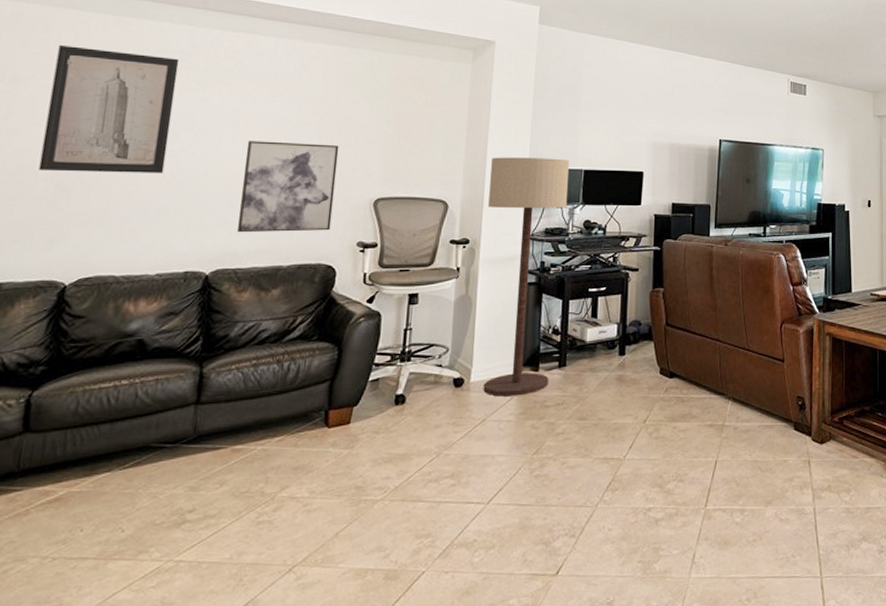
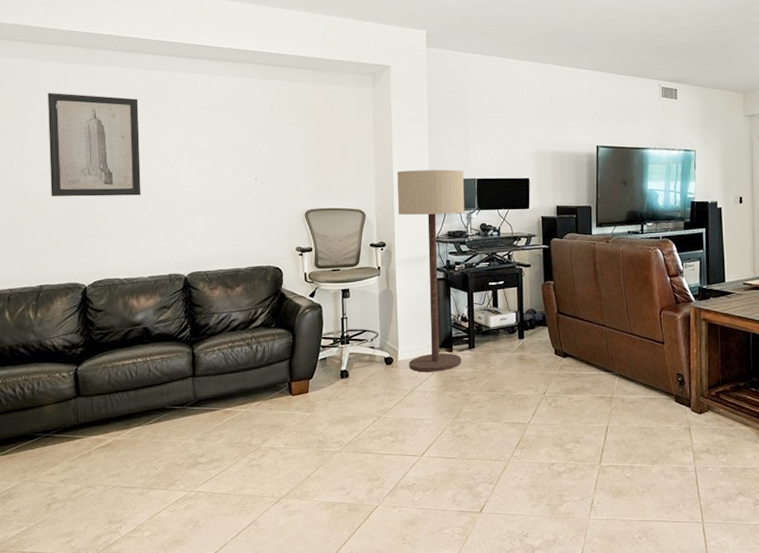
wall art: present [236,141,339,233] -> none [200,165,274,242]

